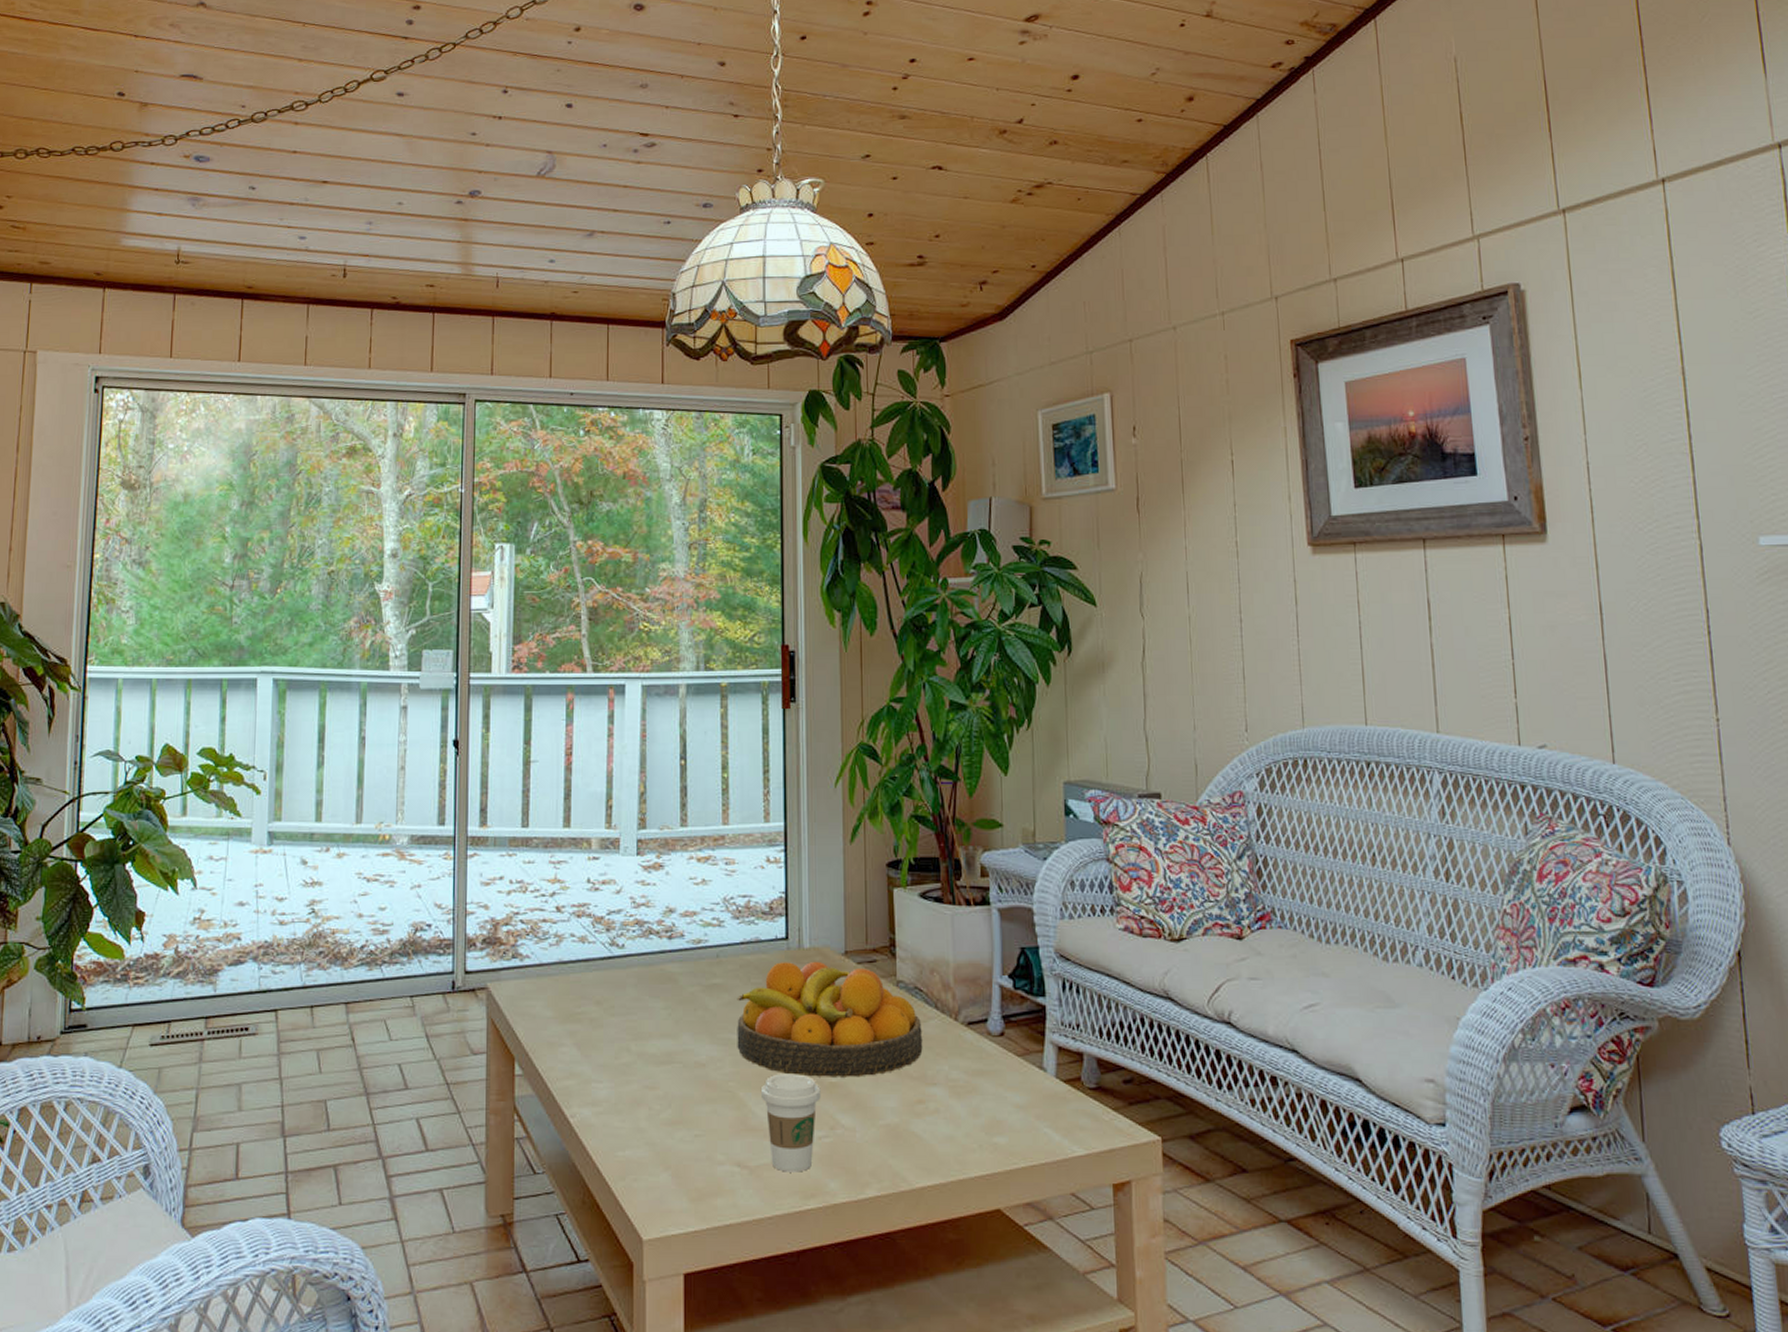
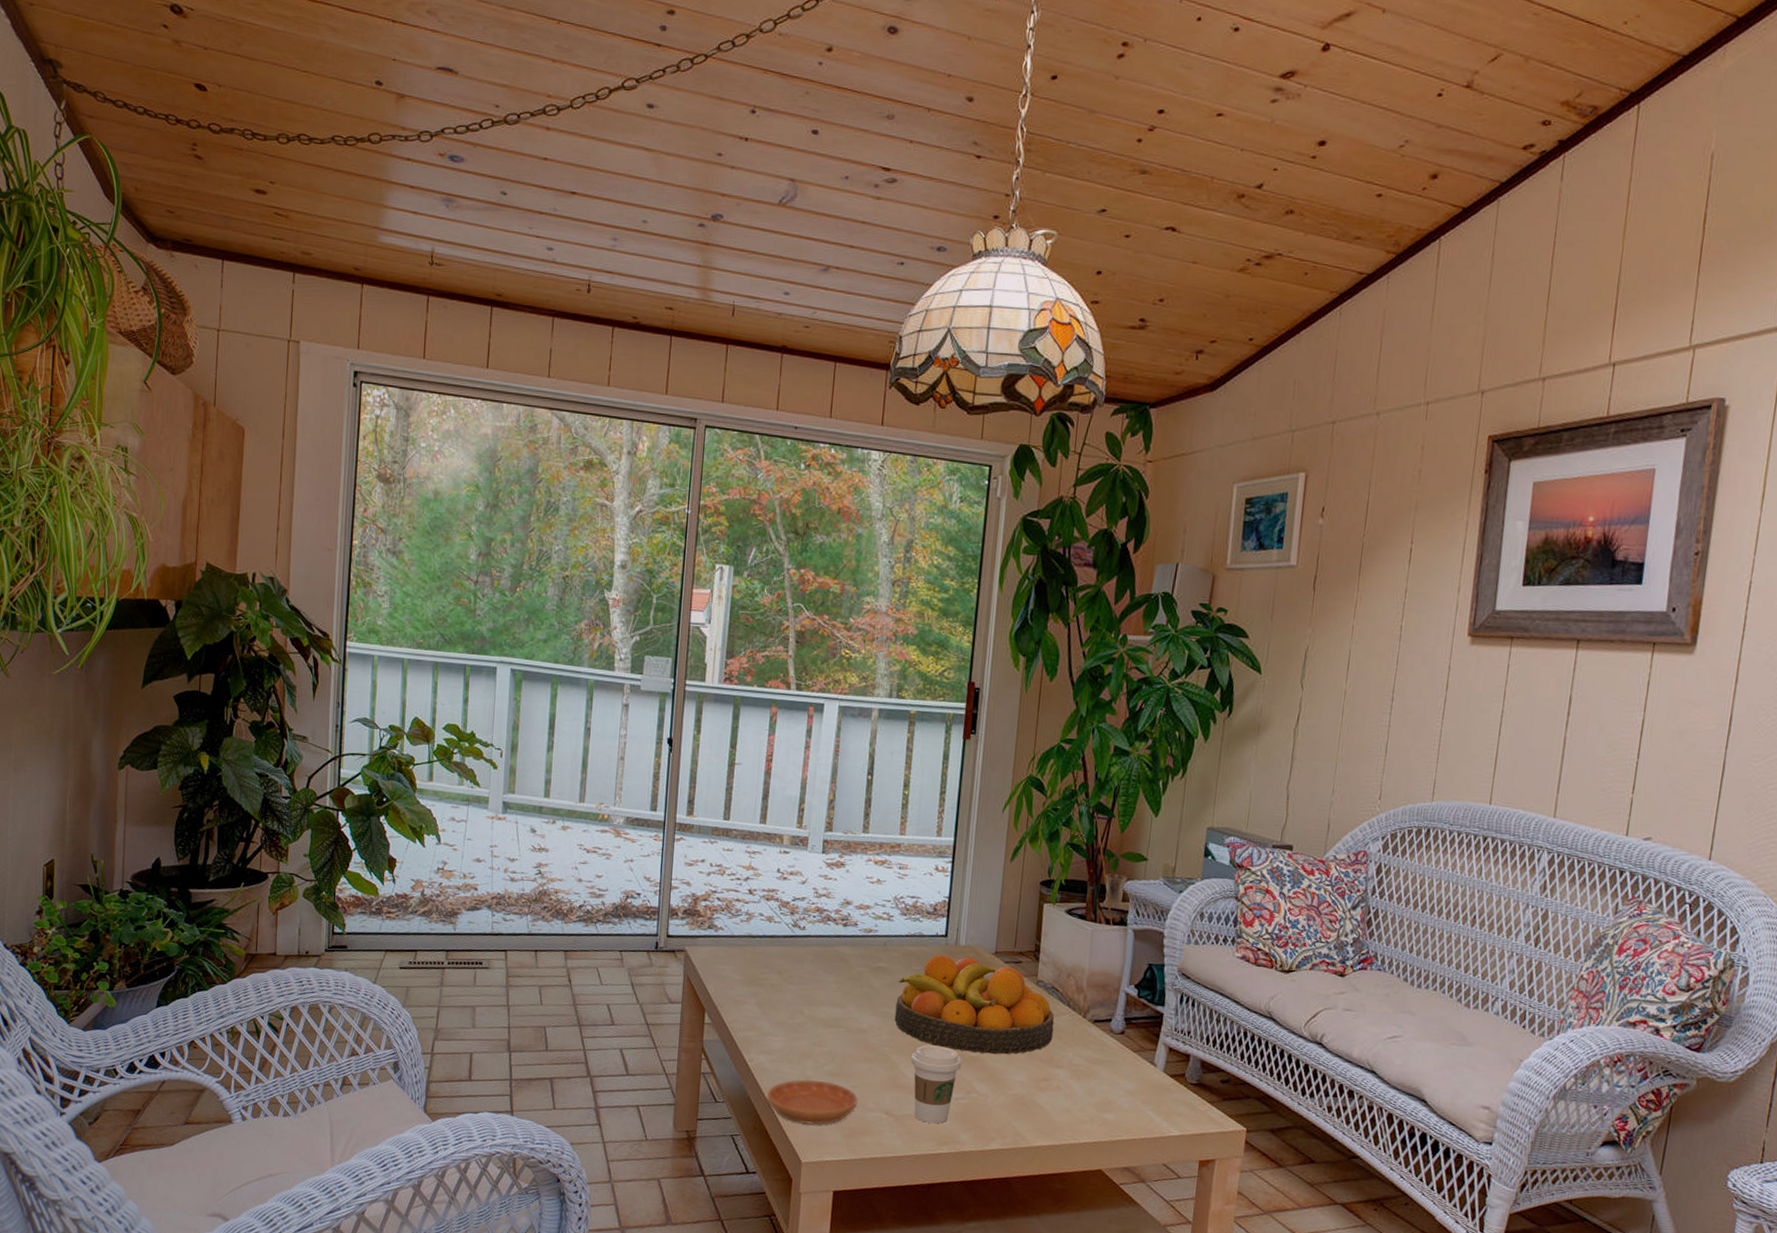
saucer: none [594,1132,703,1191] -> present [766,1079,858,1125]

